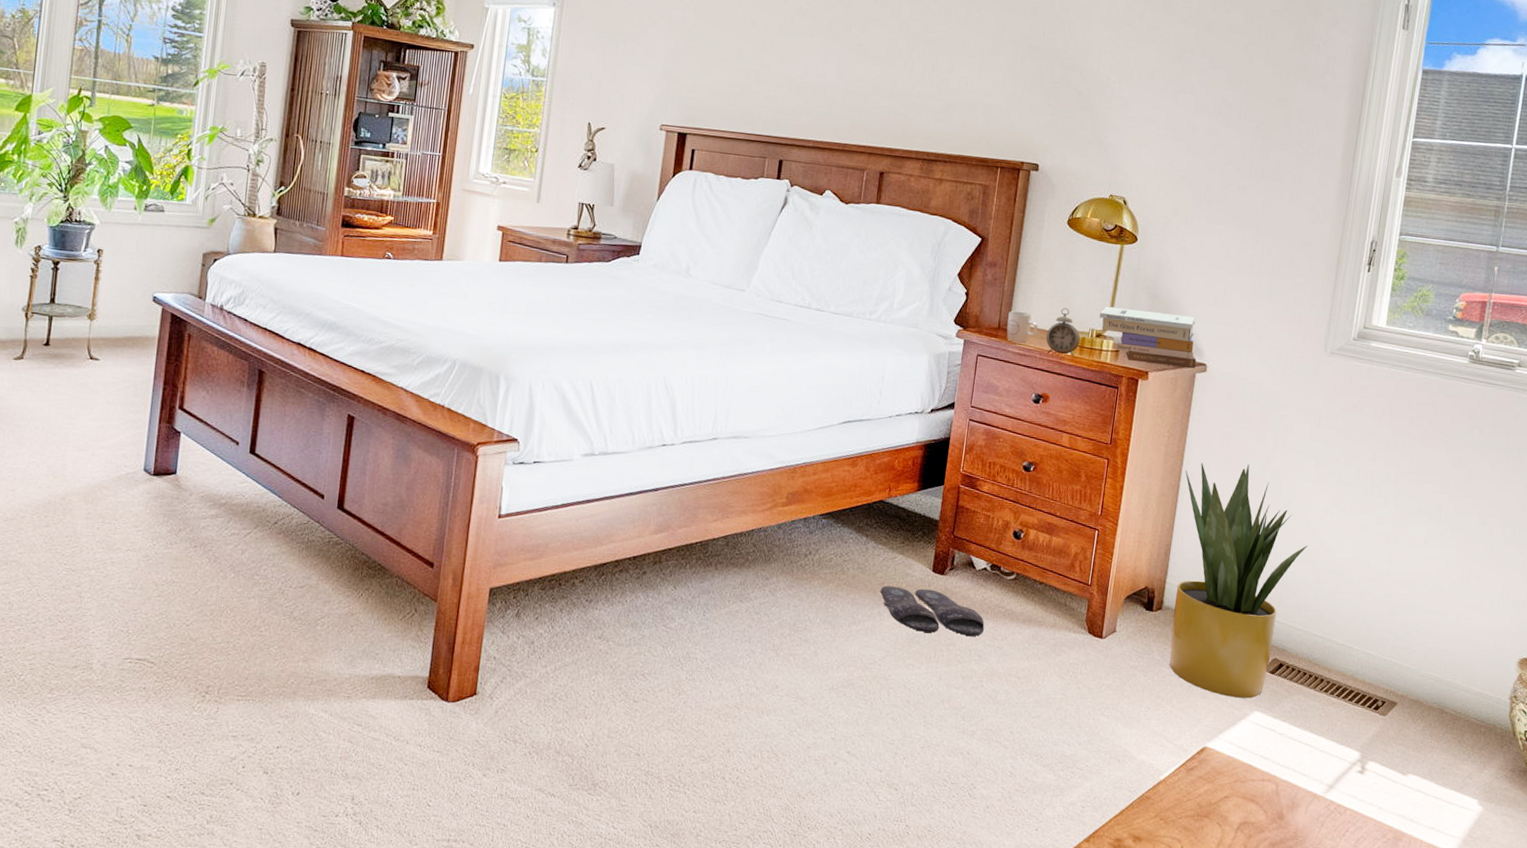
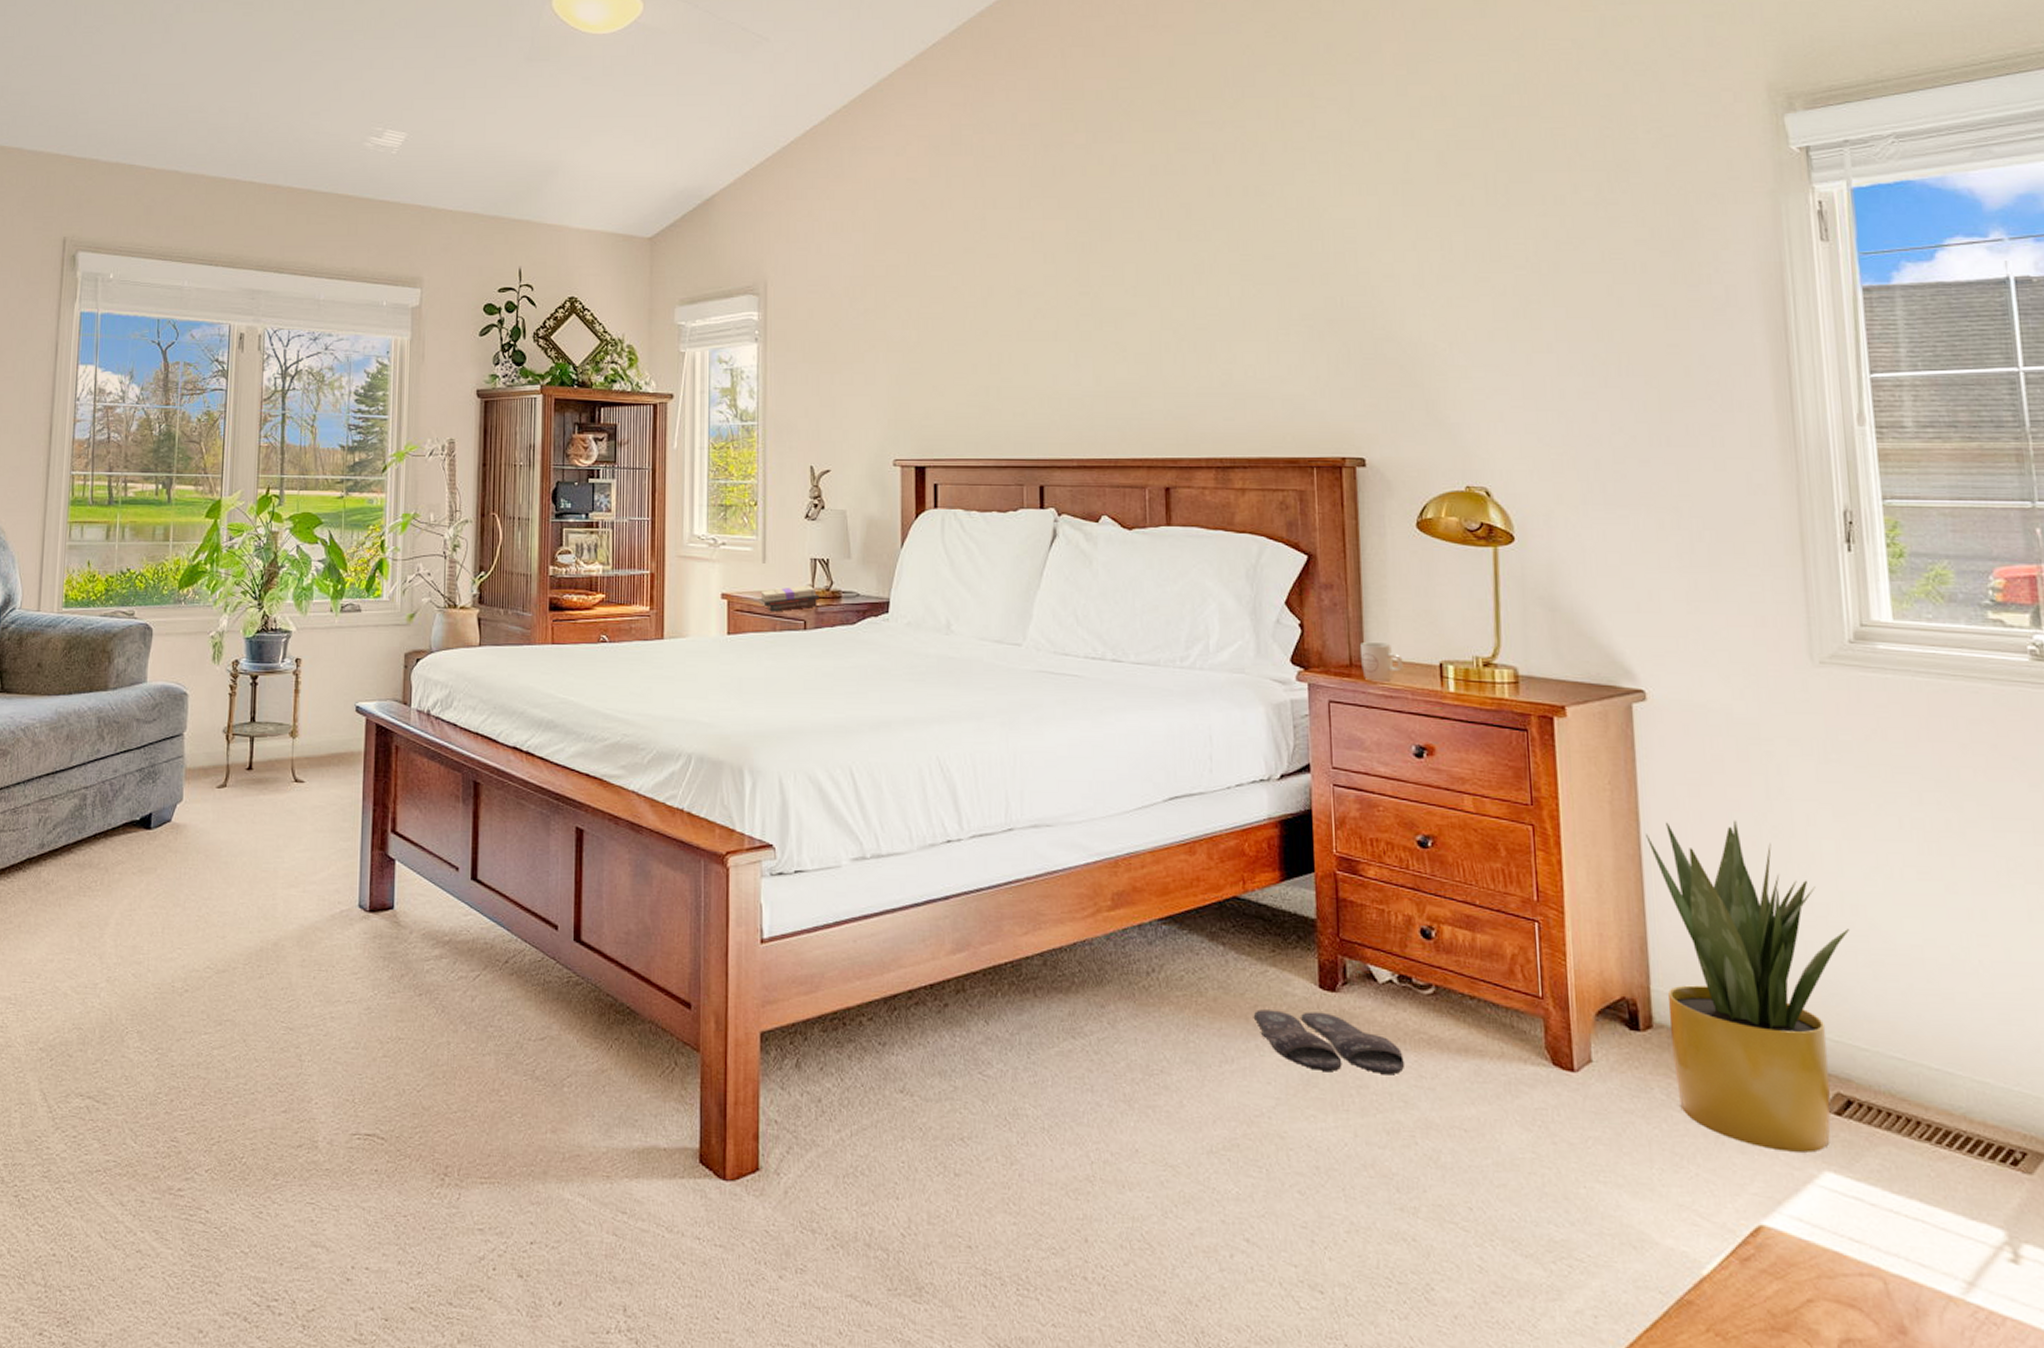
books: none [529,225,583,246] -> present [758,585,820,612]
alarm clock: present [1046,307,1080,358] -> none [1415,632,1463,696]
books: present [1099,306,1197,369] -> none [1482,626,1630,698]

